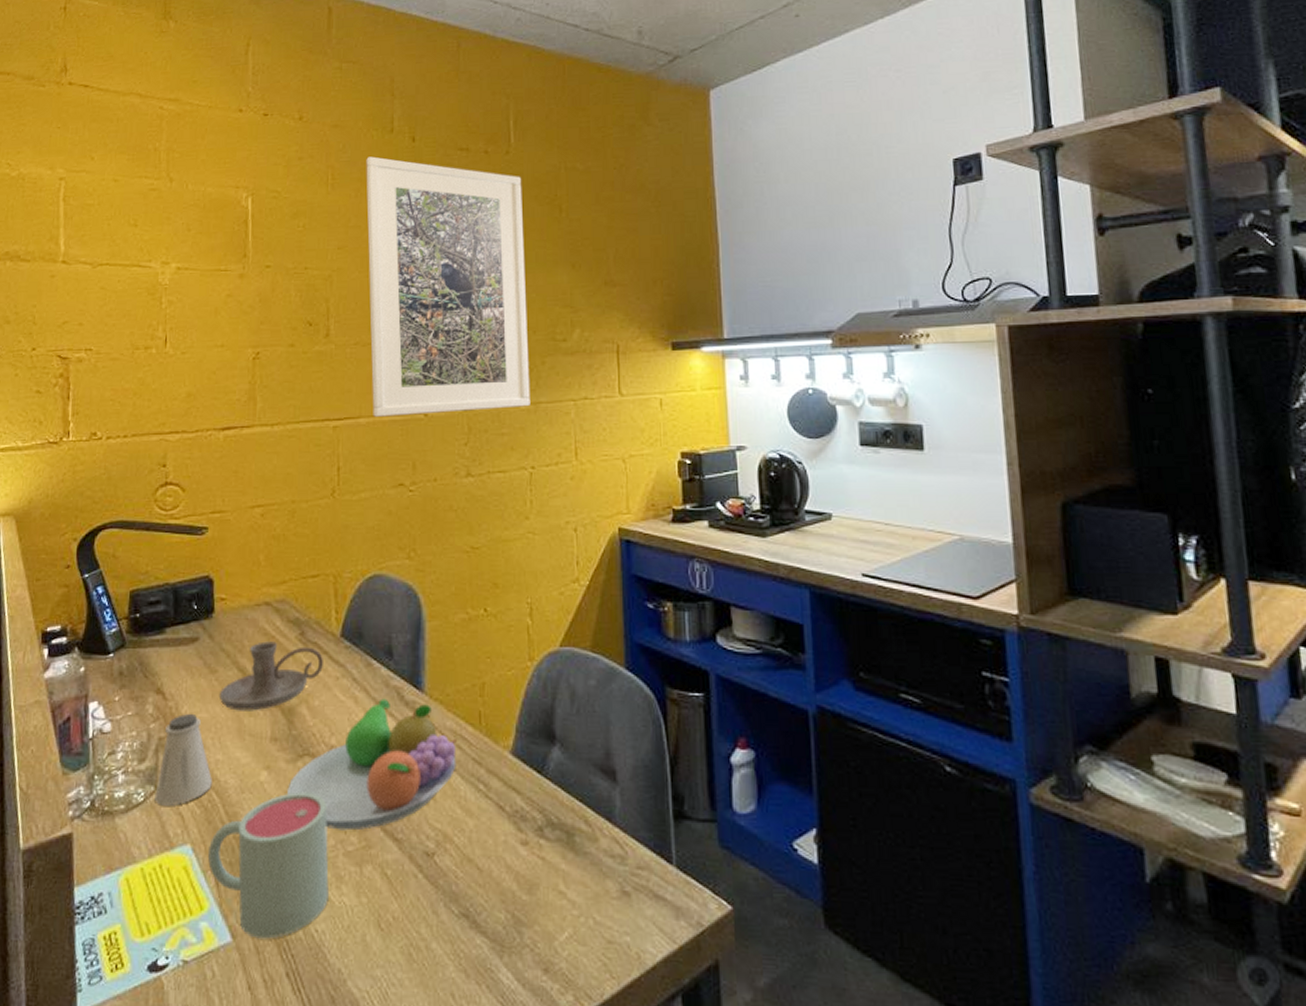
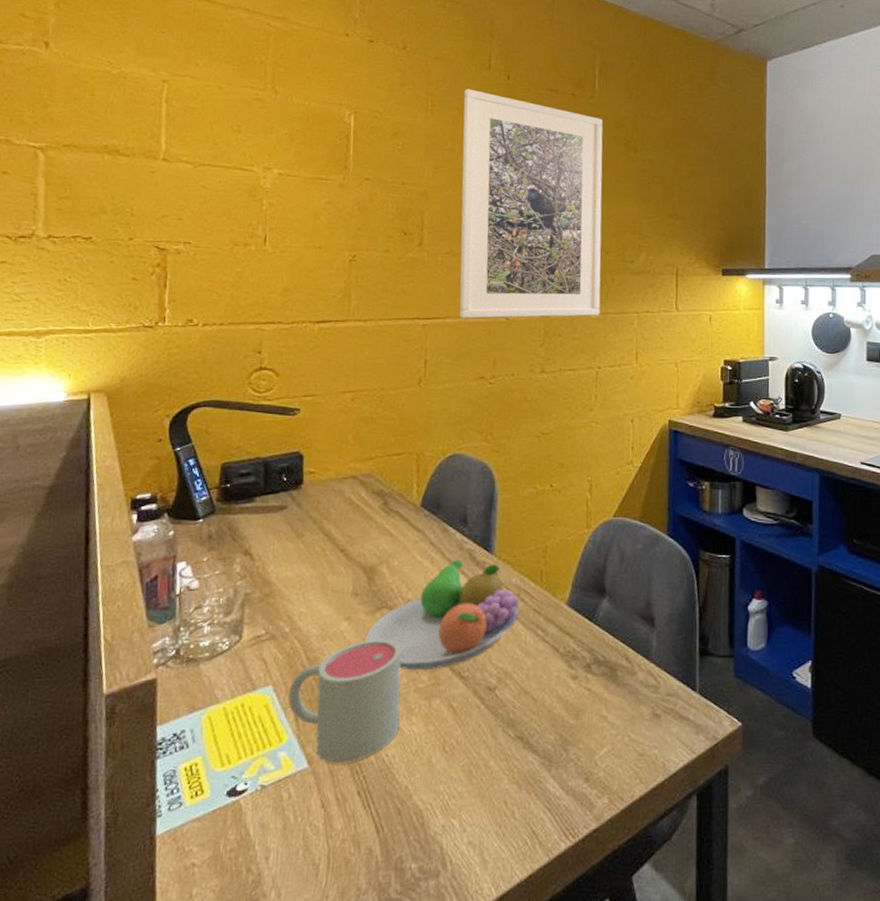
saltshaker: present [155,714,212,806] -> none [239,573,295,653]
candle holder: present [219,641,323,711] -> none [304,510,404,570]

